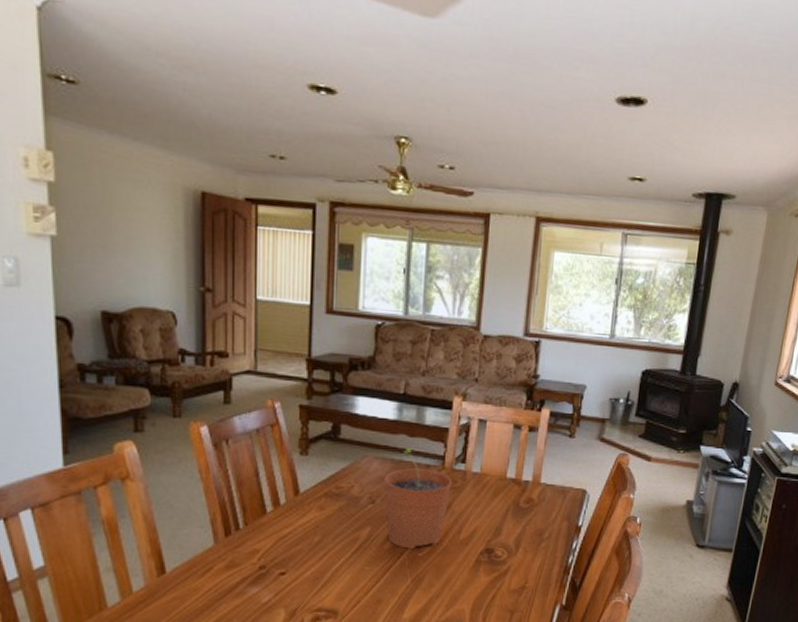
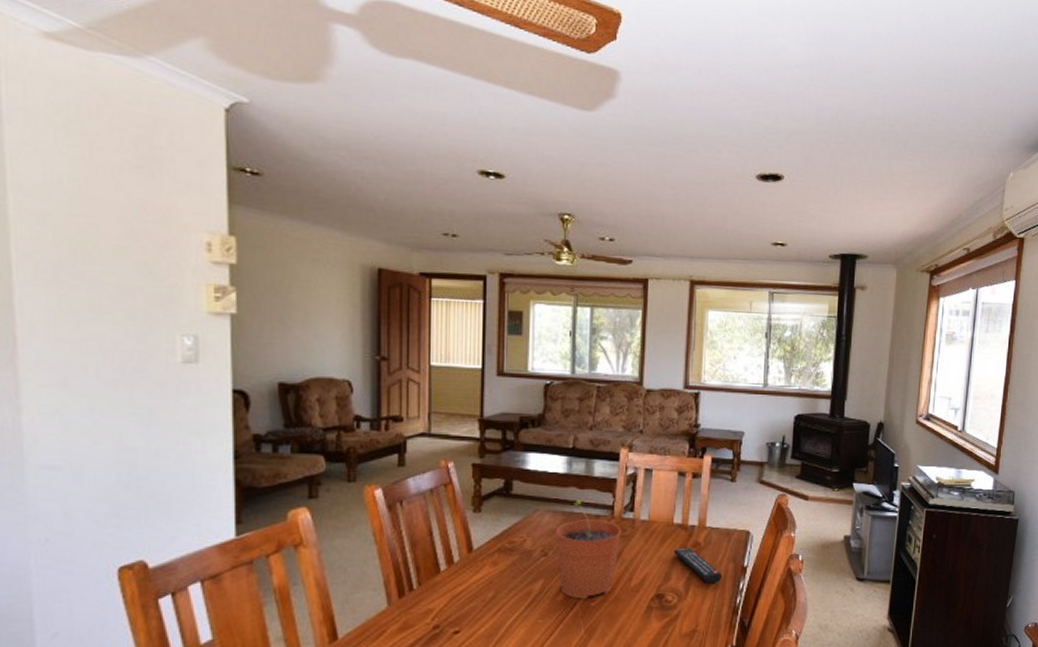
remote control: none [506,503,555,541] -> present [674,547,723,584]

